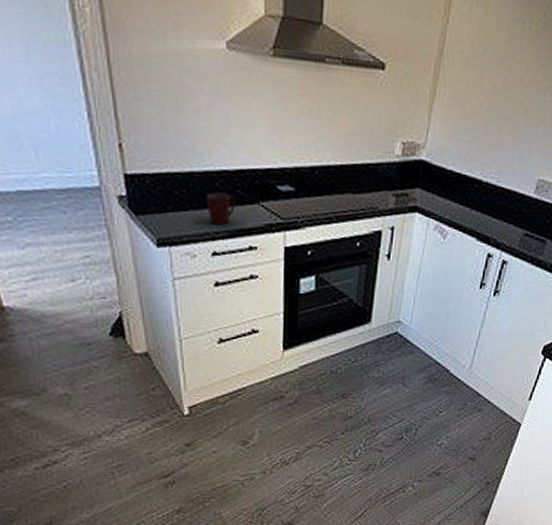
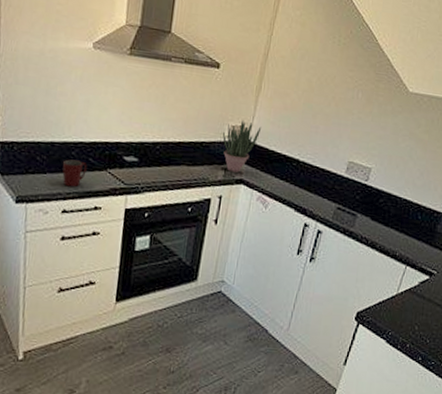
potted plant: none [392,135,438,199] -> present [223,120,262,173]

